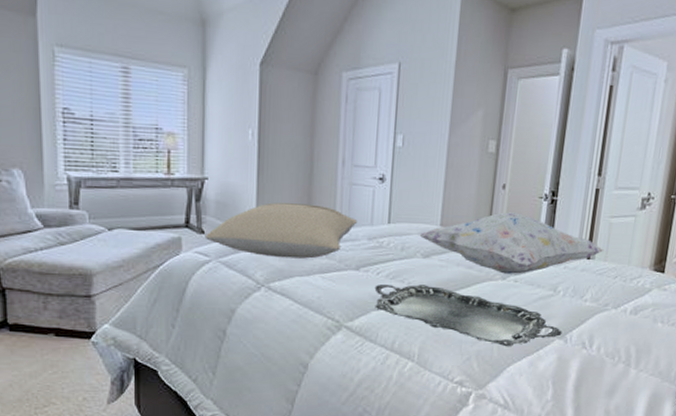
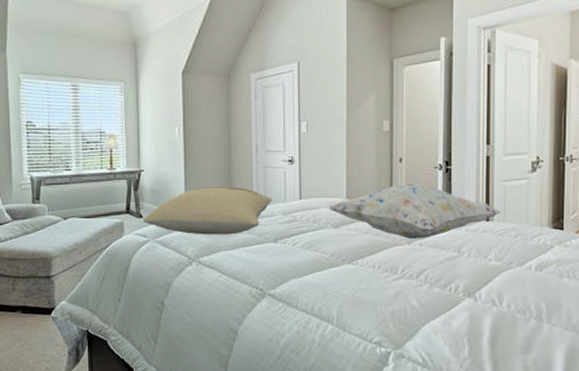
serving tray: present [374,284,562,347] -> none [292,252,471,307]

